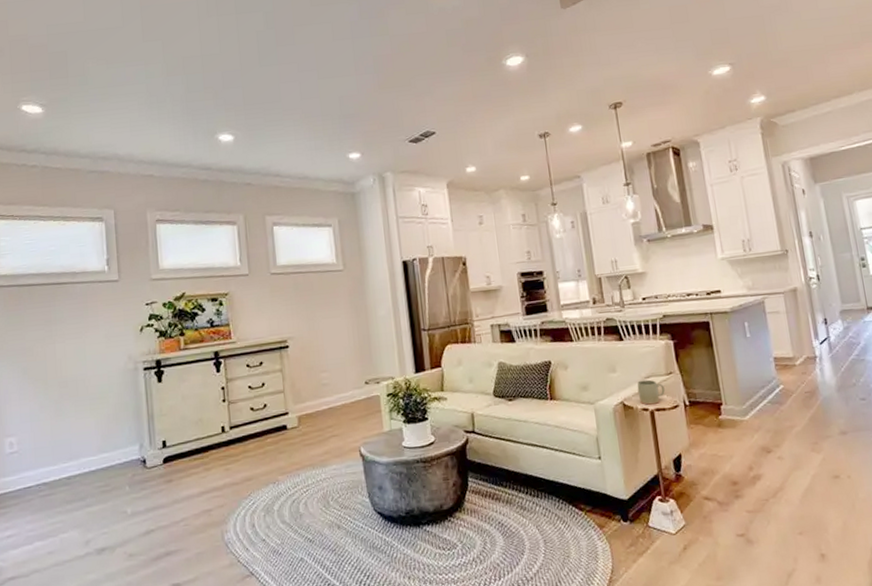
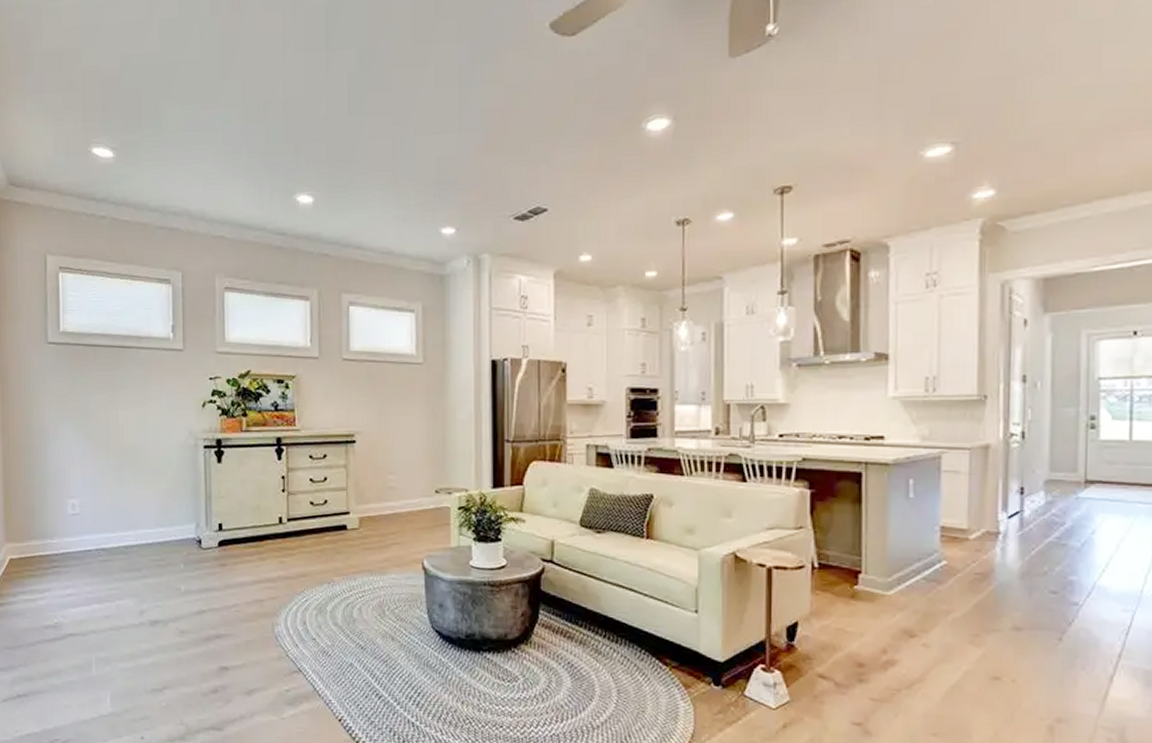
mug: present [637,379,665,405] -> none [755,531,790,561]

